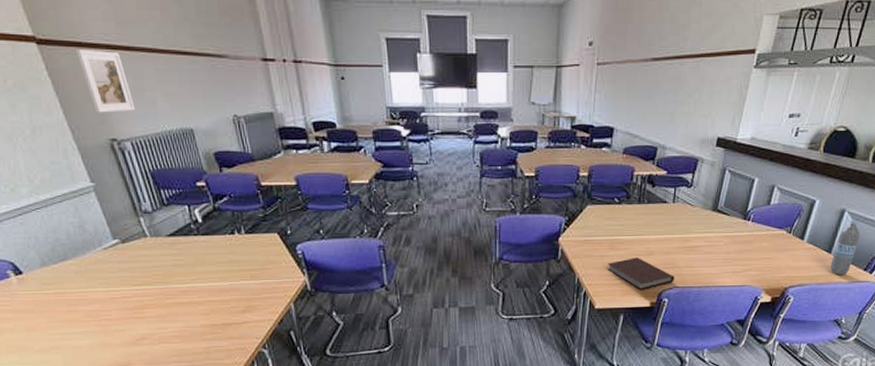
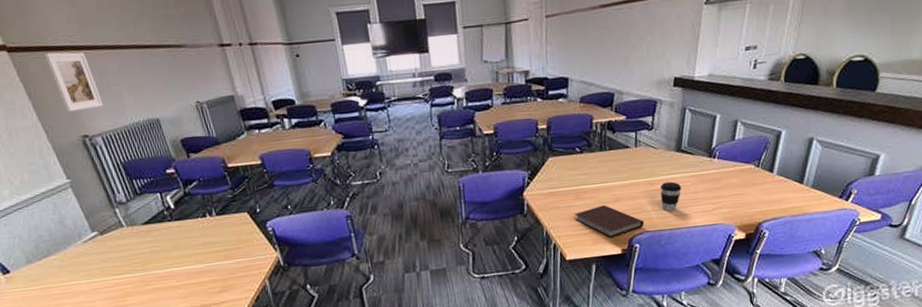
coffee cup: none [693,240,715,269] -> present [660,181,682,211]
water bottle: present [830,220,860,276] -> none [804,147,832,206]

